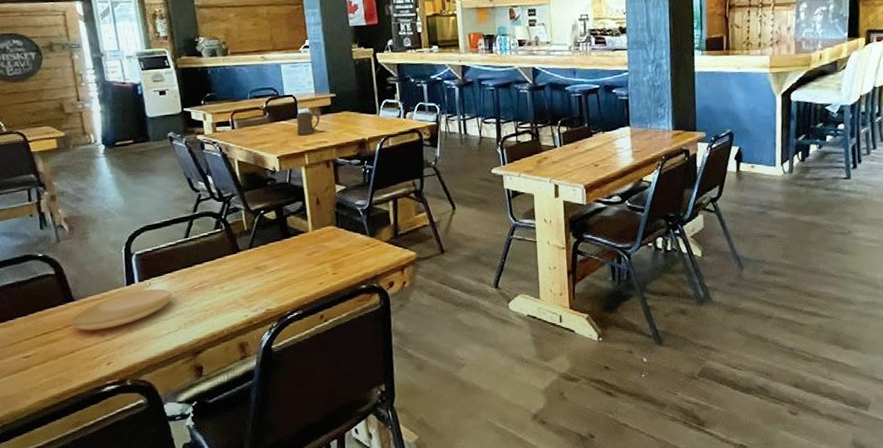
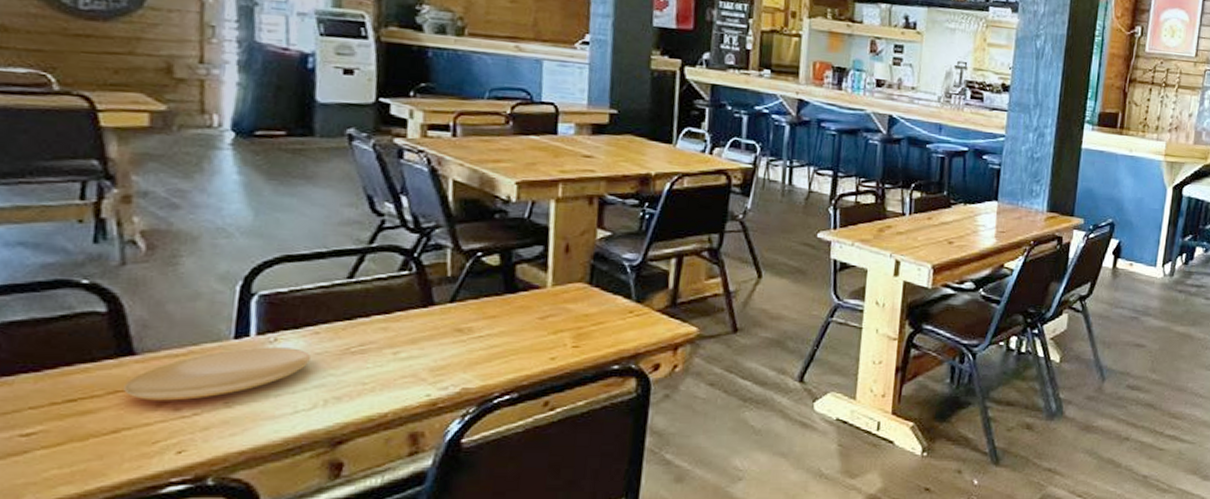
beer mug: present [296,111,320,136] -> none [551,127,589,159]

